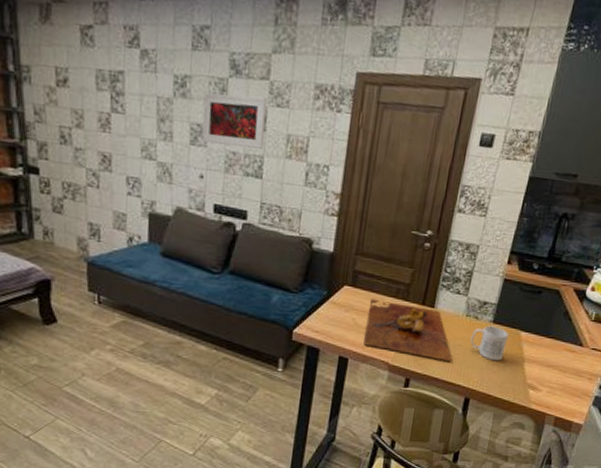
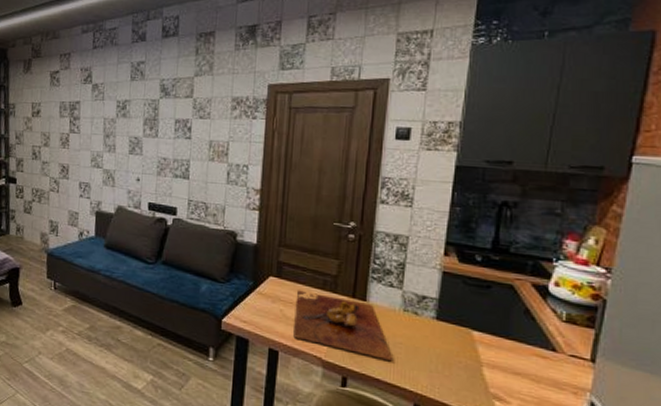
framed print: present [201,92,267,149] -> none [138,111,191,154]
mug: present [470,325,509,361] -> none [412,322,457,364]

